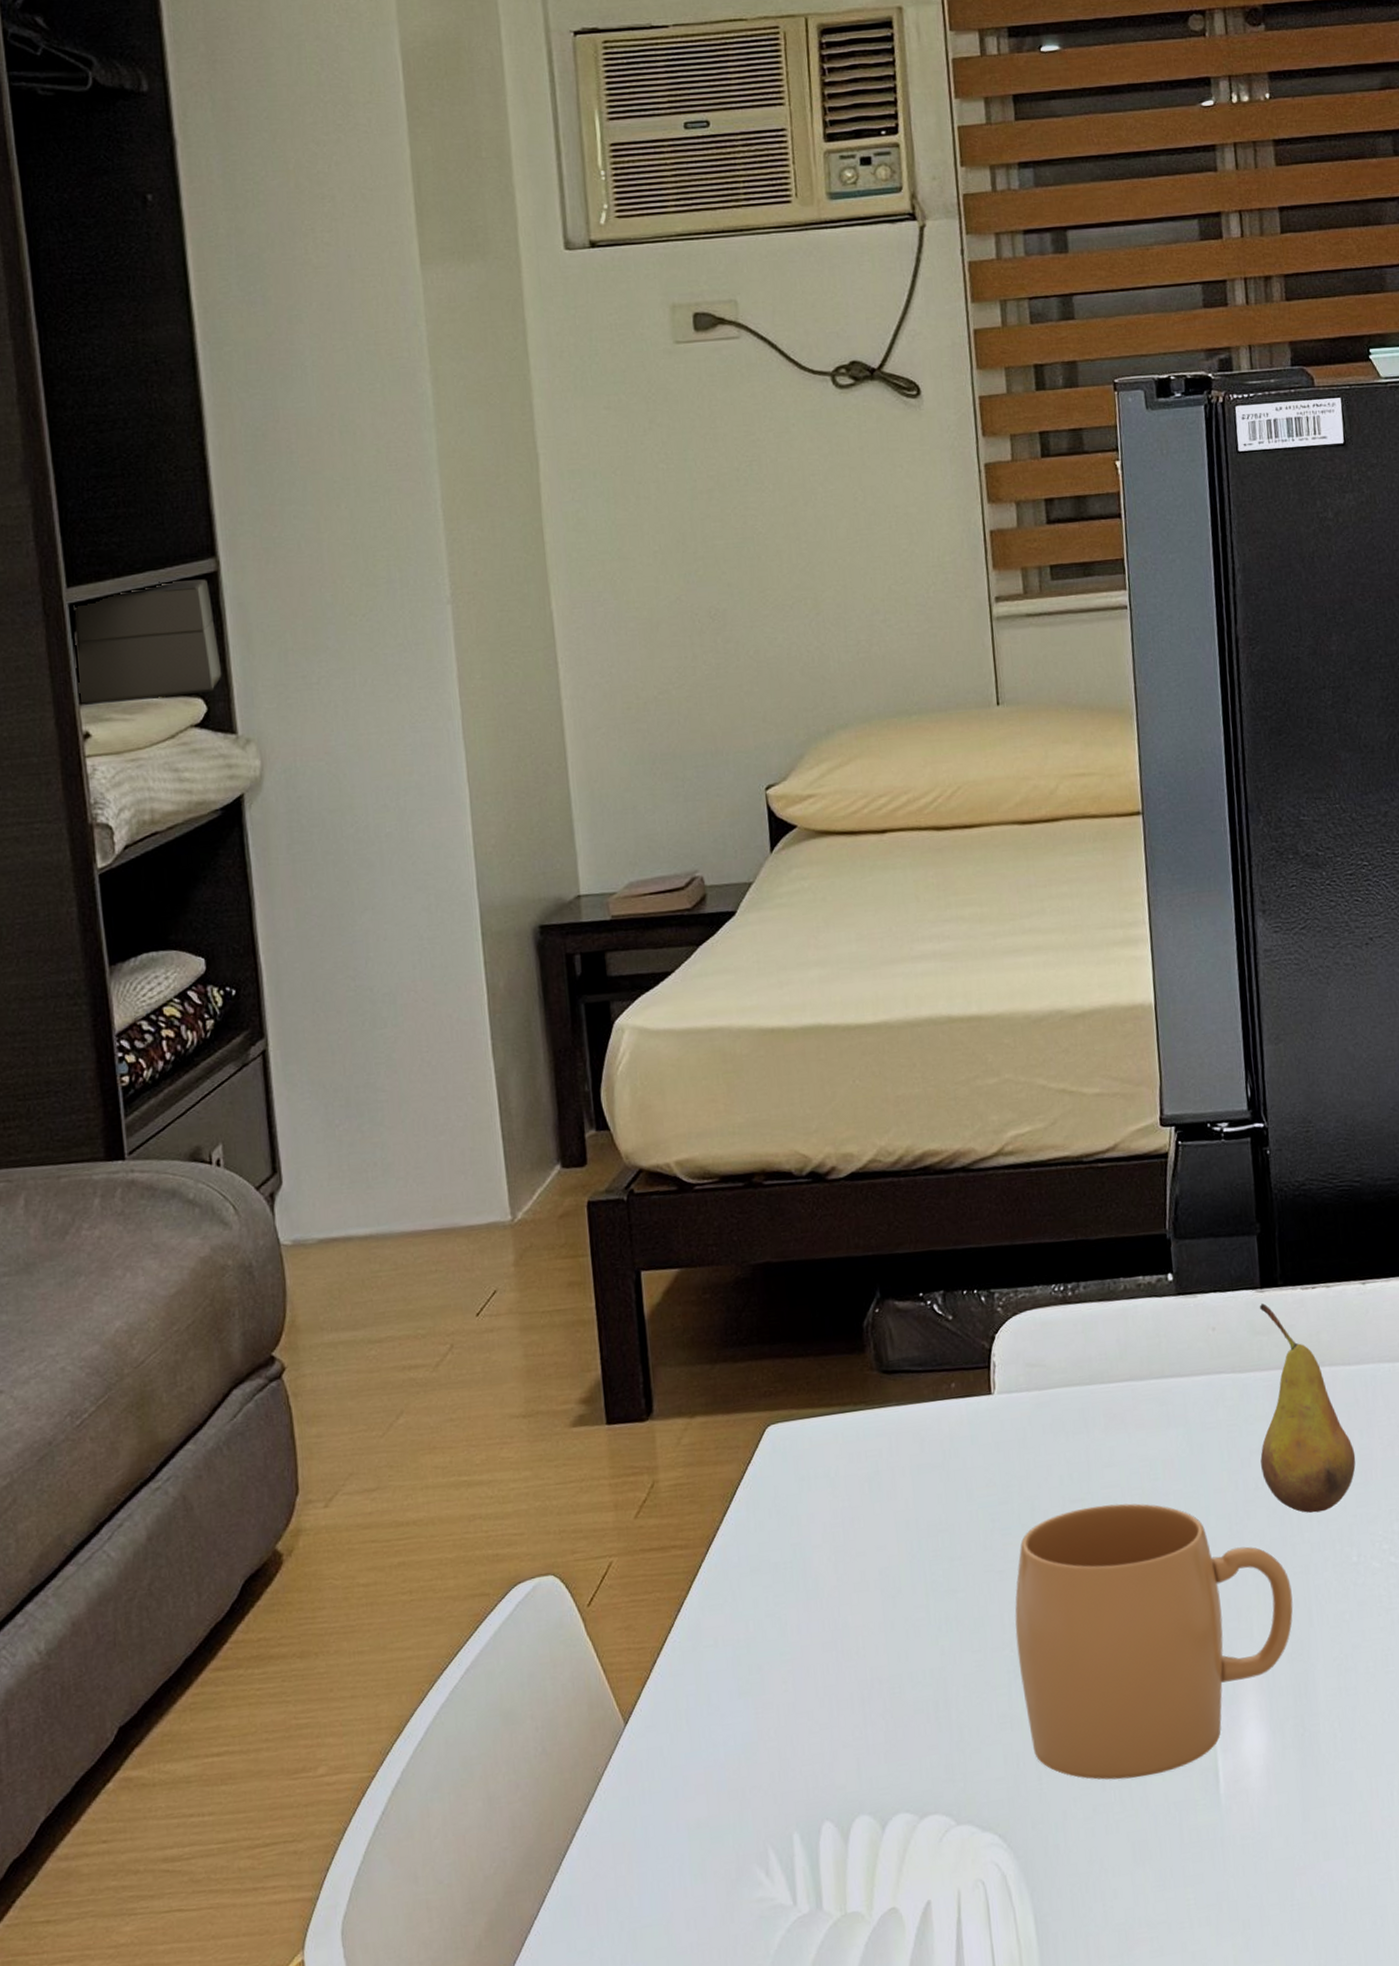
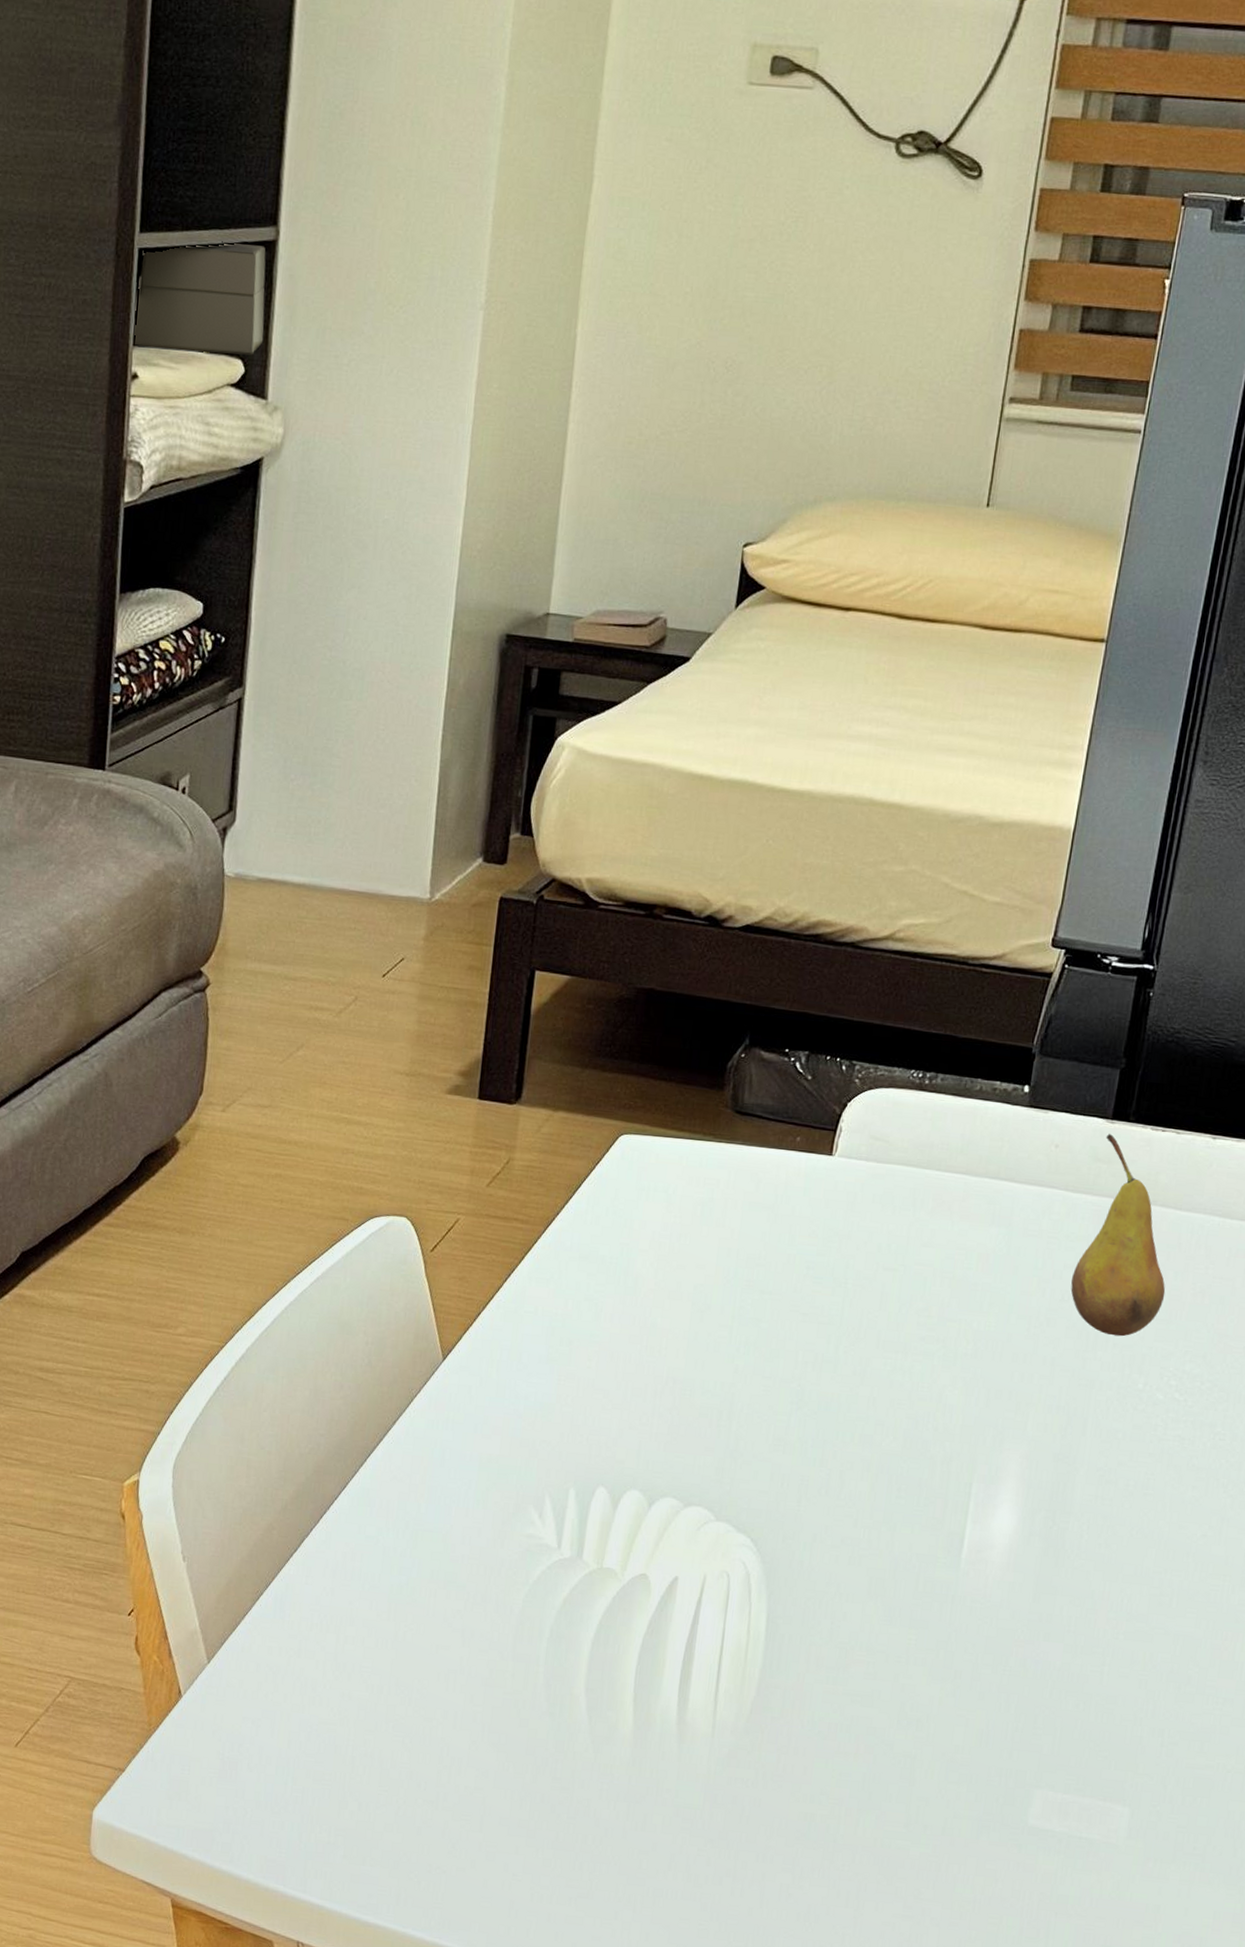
mug: present [1015,1503,1293,1780] -> none [799,1277,1074,1526]

